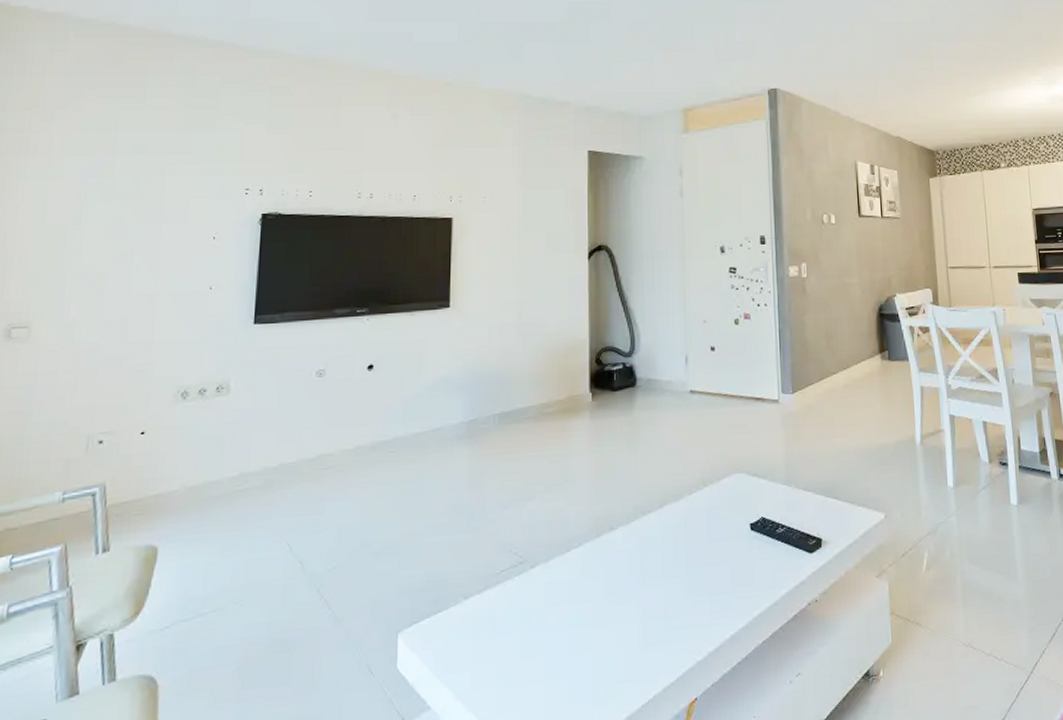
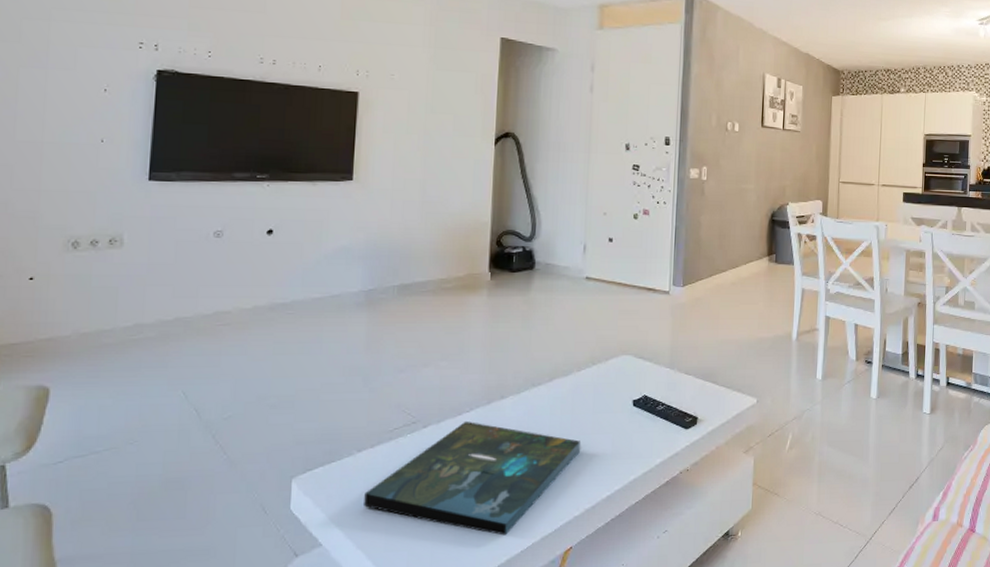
board game: none [473,557,698,688] -> present [364,420,580,536]

